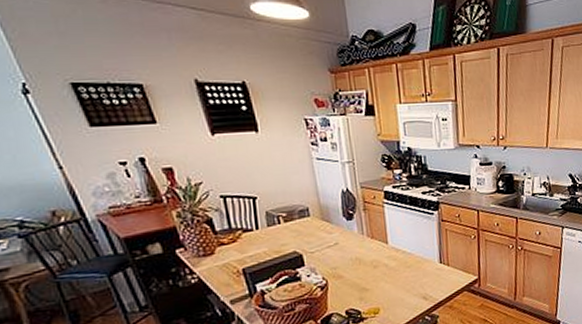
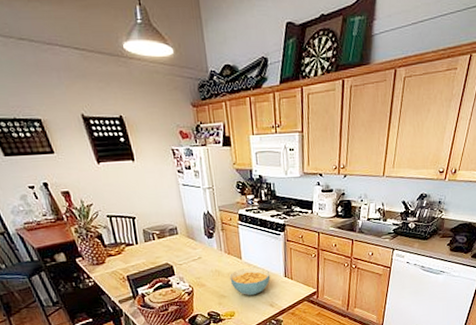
cereal bowl: none [373,253,423,288] -> present [230,267,271,296]

